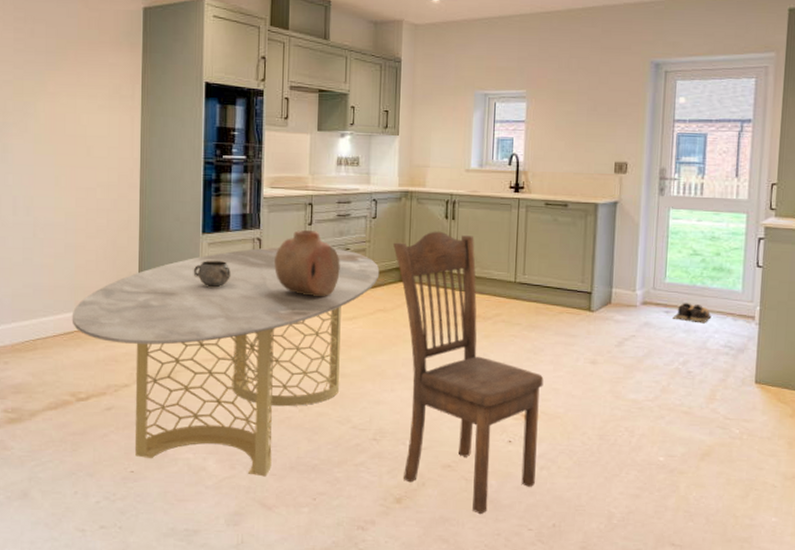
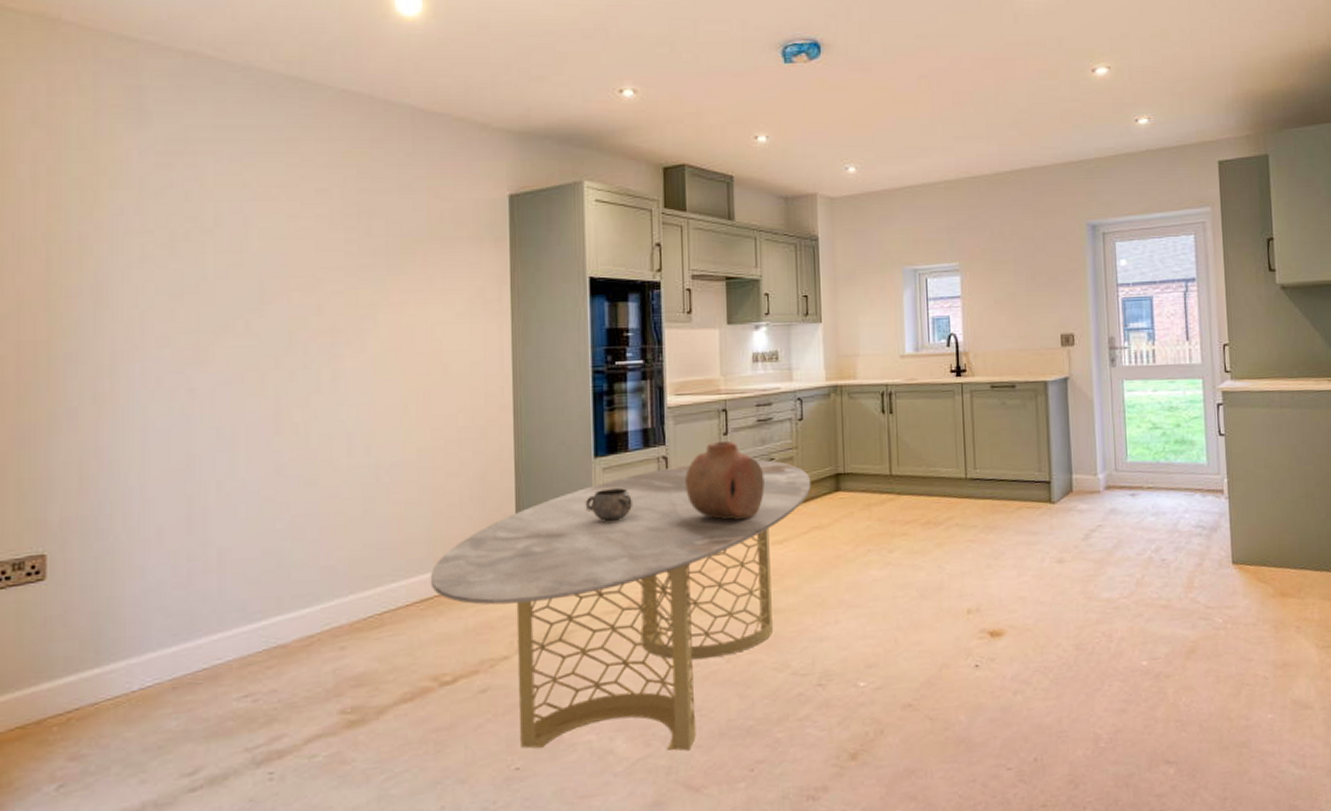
dining chair: present [393,231,544,515] -> none [825,428,1009,760]
shoes: present [673,303,712,324] -> none [1139,482,1179,504]

